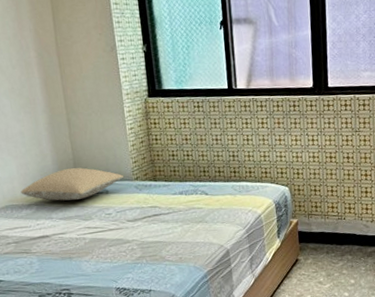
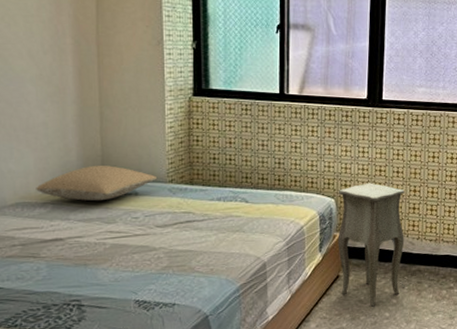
side table: none [291,169,363,287] -> present [338,183,406,307]

